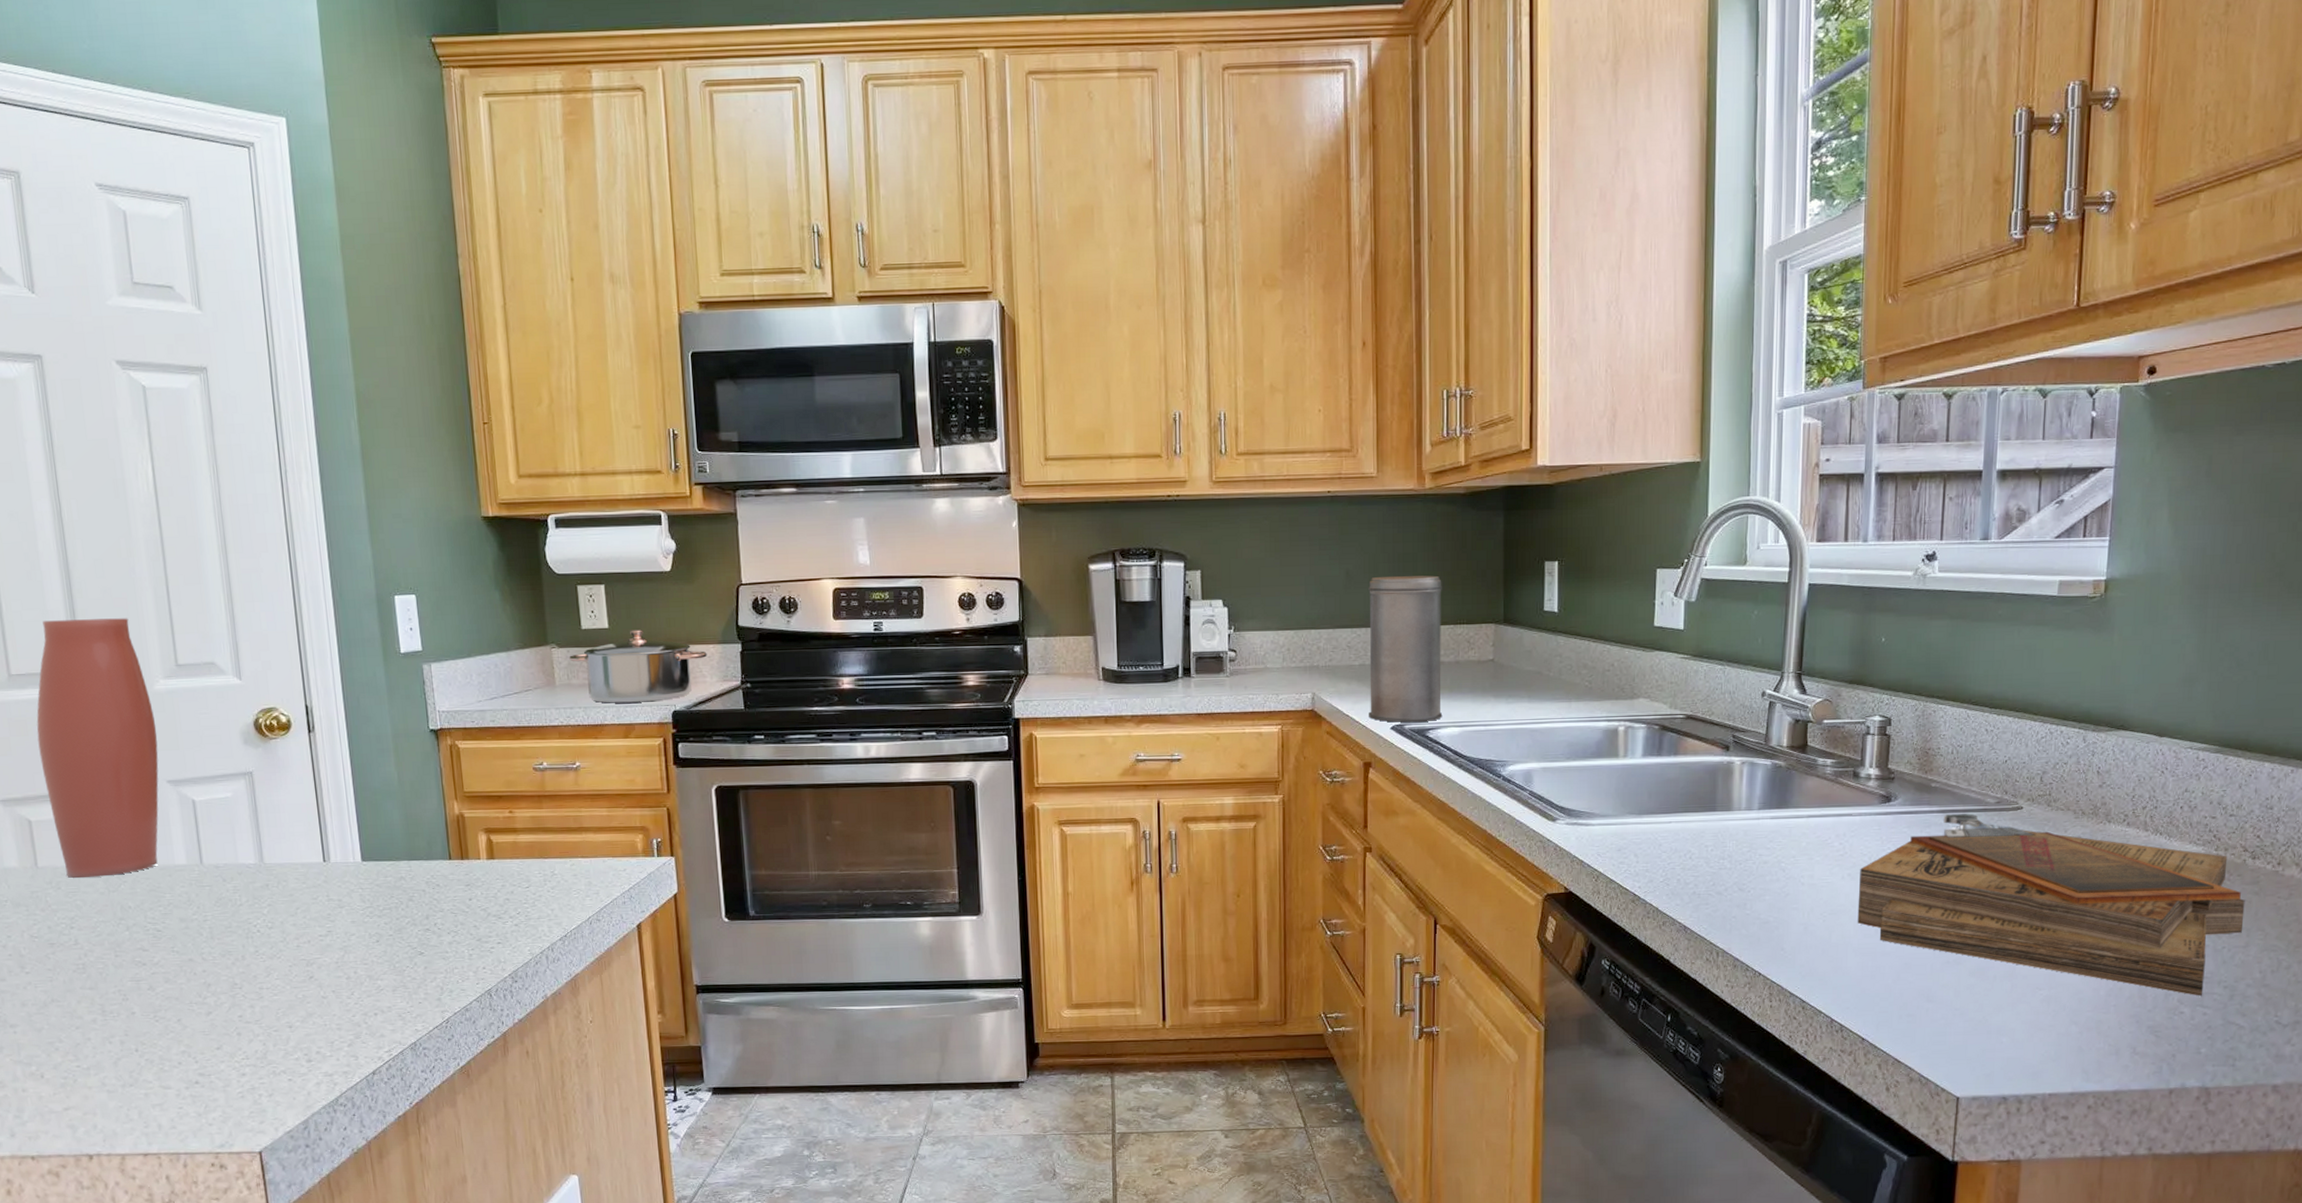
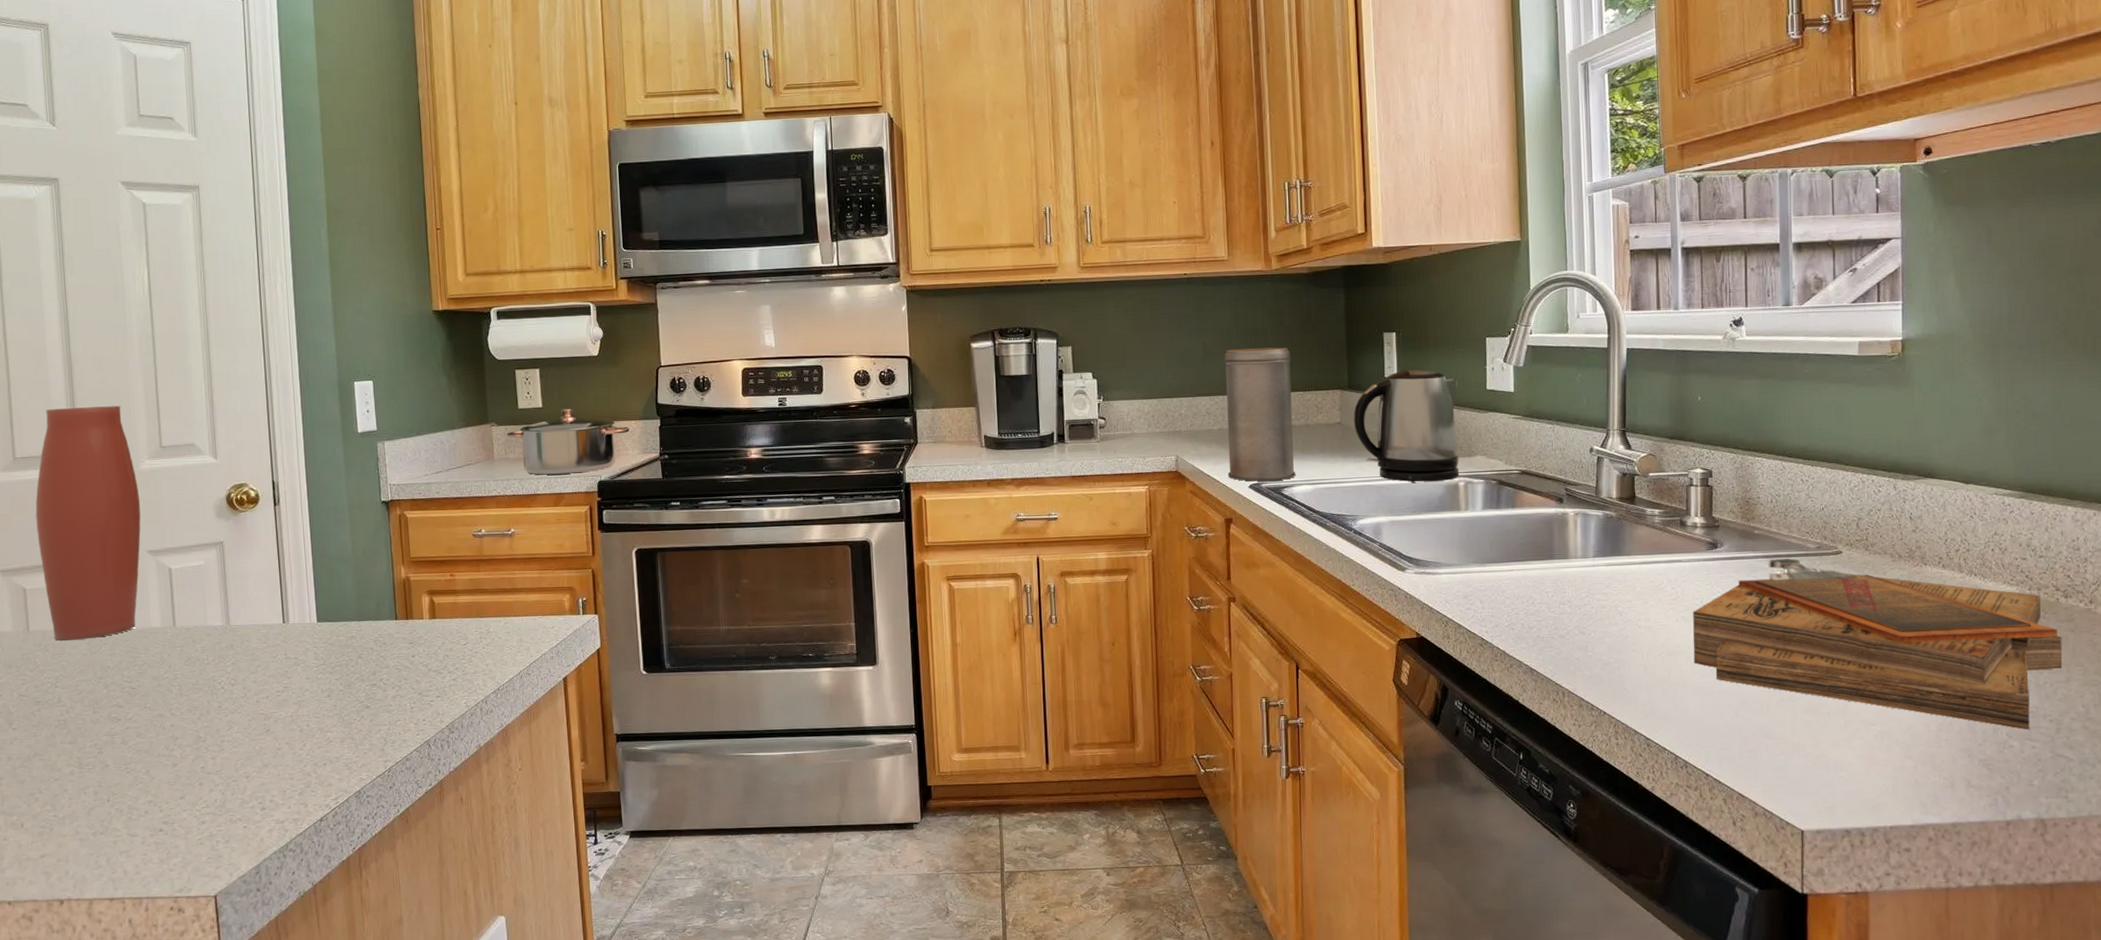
kettle: none [1507,602,1624,726] -> present [1353,369,1460,482]

